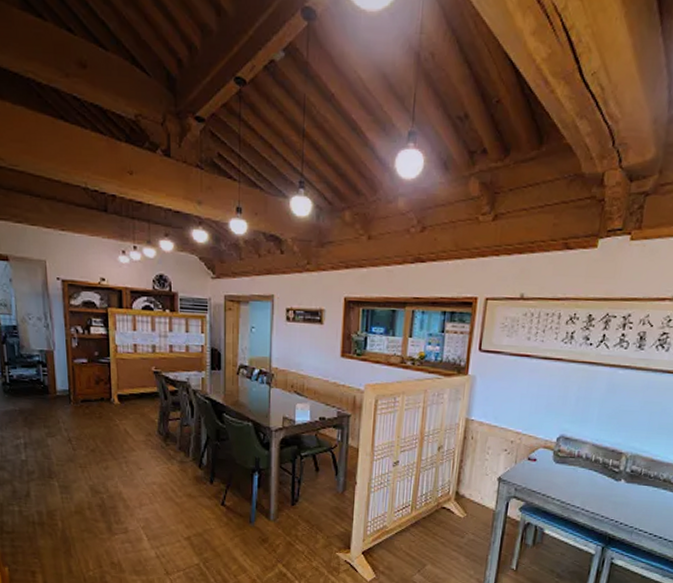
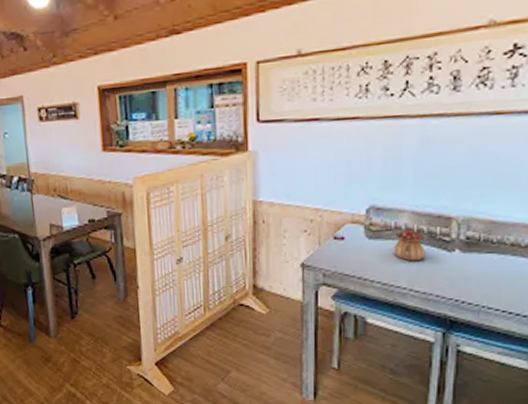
teapot: none [573,458,599,486] -> present [393,228,426,262]

